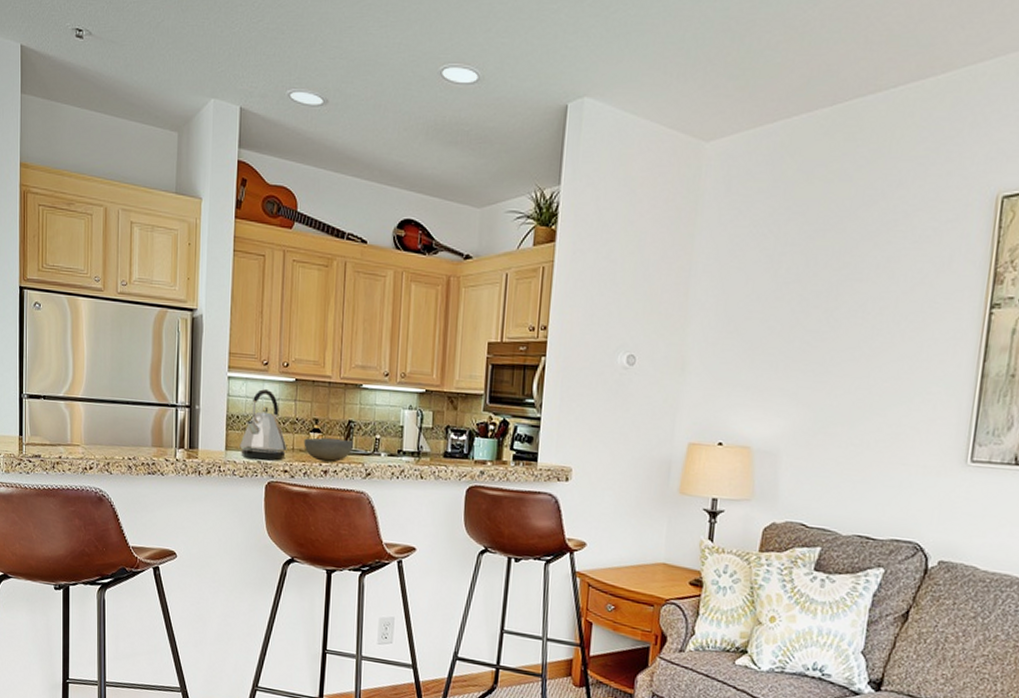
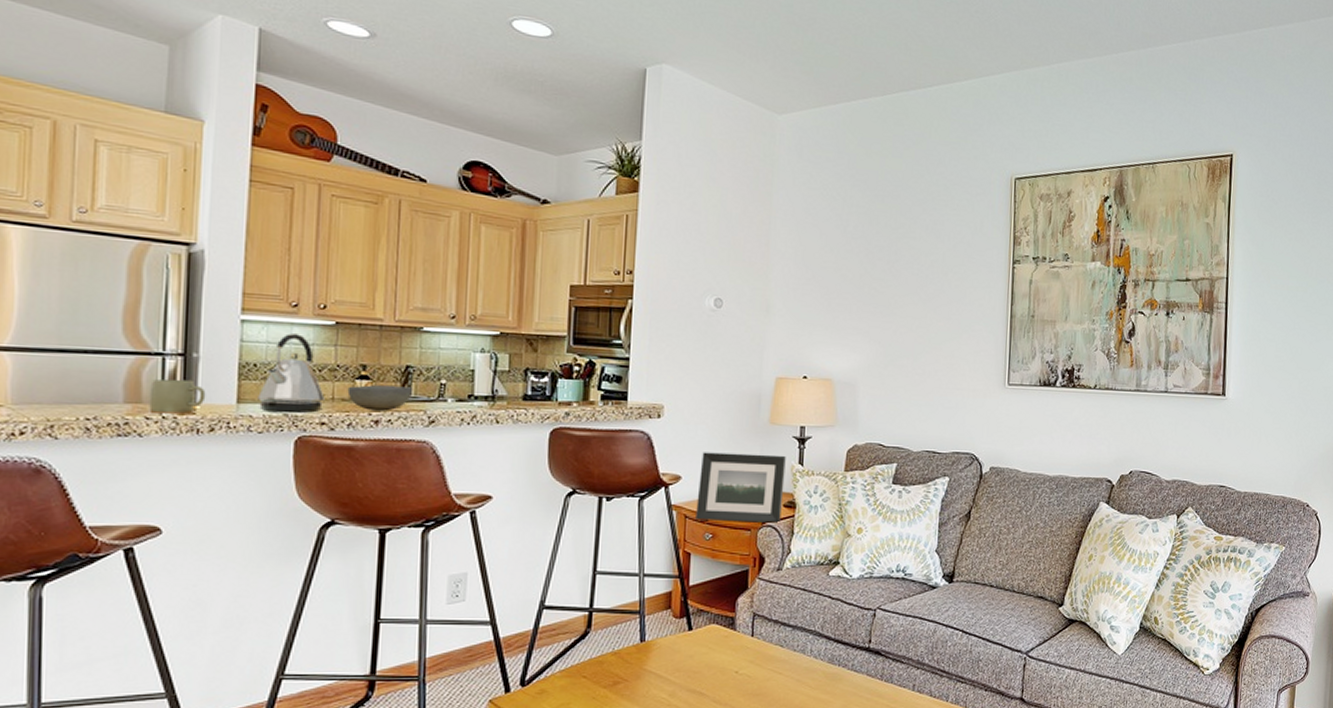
mug: none [167,427,205,459] -> present [147,379,206,415]
picture frame: none [599,519,695,602] -> present [696,452,786,523]

